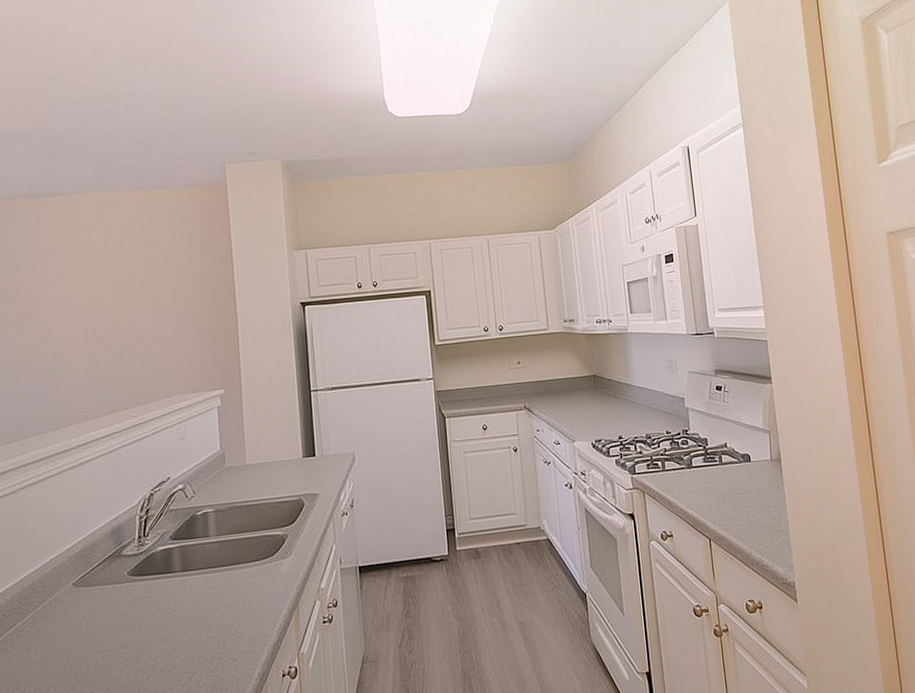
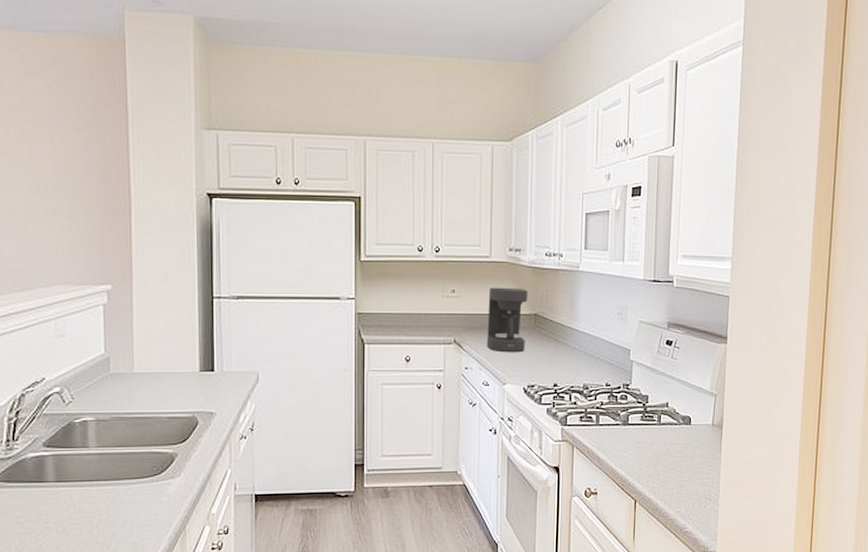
coffee maker: none [550,353,589,413] -> present [487,287,528,353]

